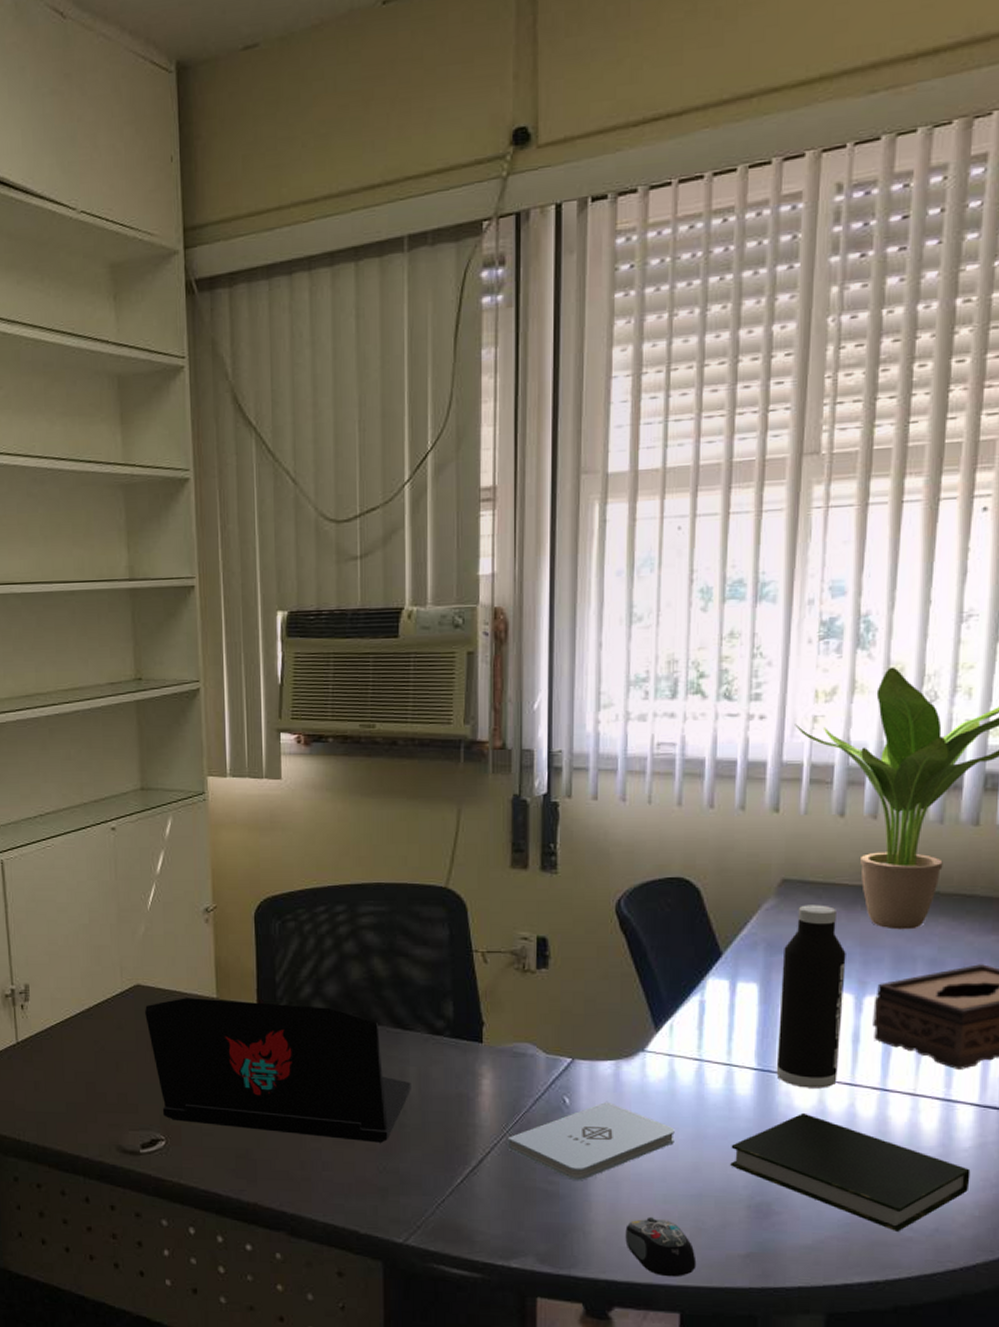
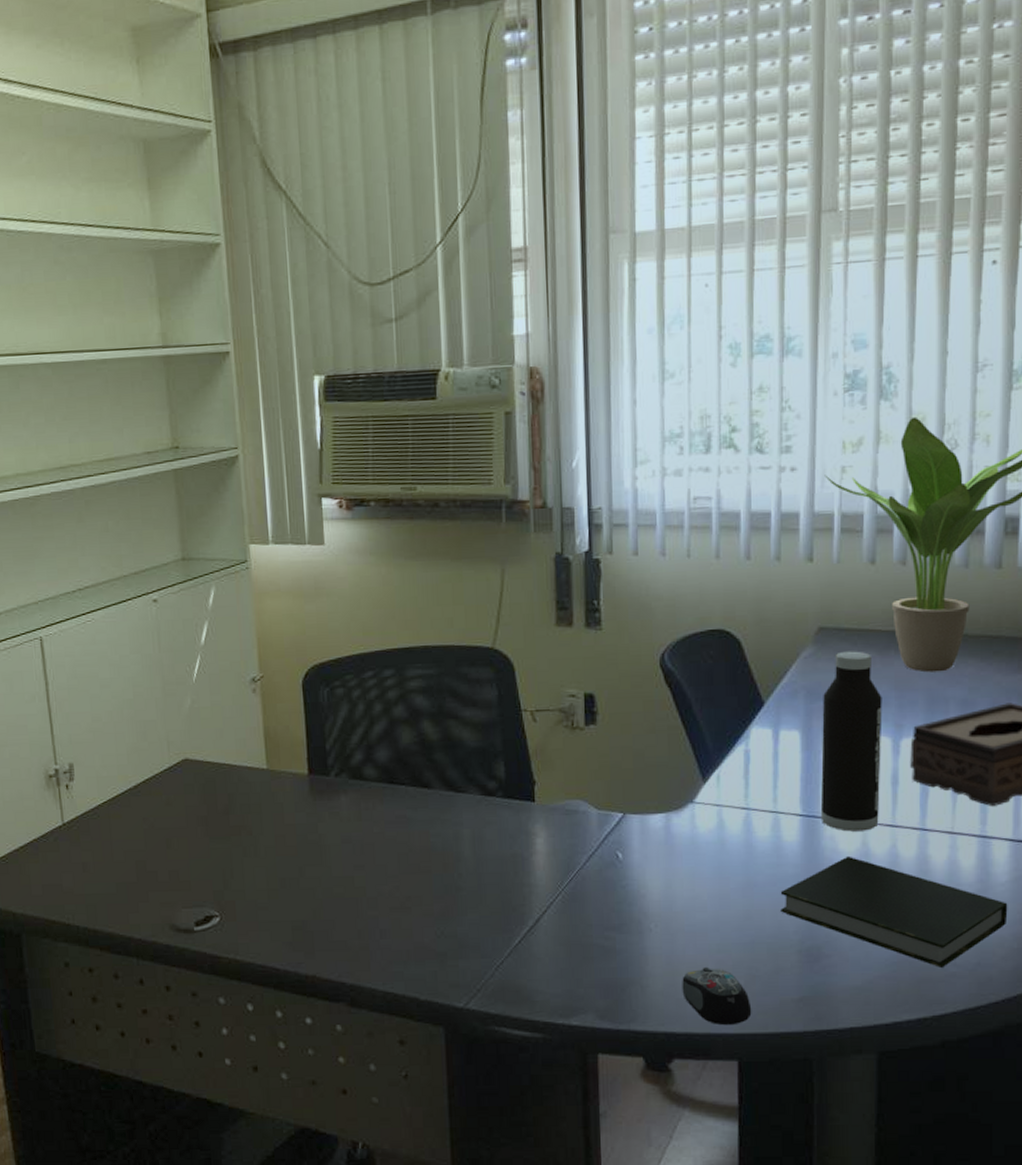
laptop: present [145,998,411,1143] -> none [194,769,466,908]
notepad: present [507,1101,675,1181] -> none [563,854,726,935]

